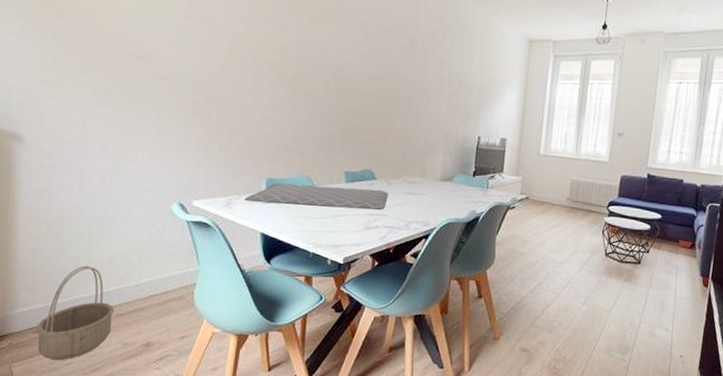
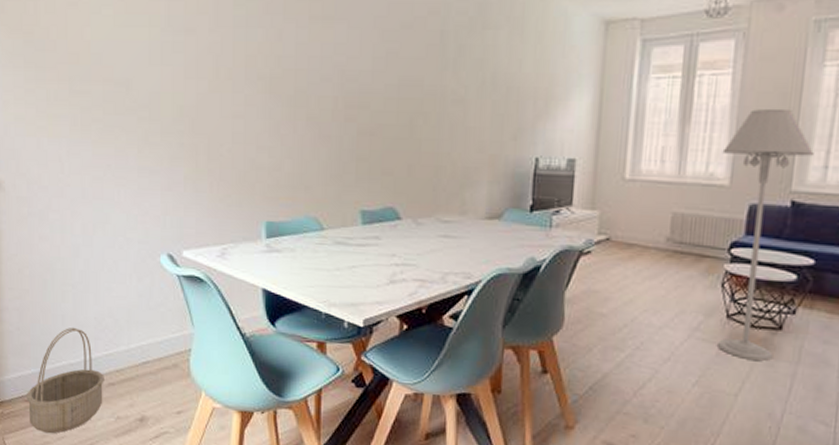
placemat: present [245,183,389,210] -> none [242,227,417,258]
floor lamp: none [599,109,662,287] -> present [718,108,814,362]

